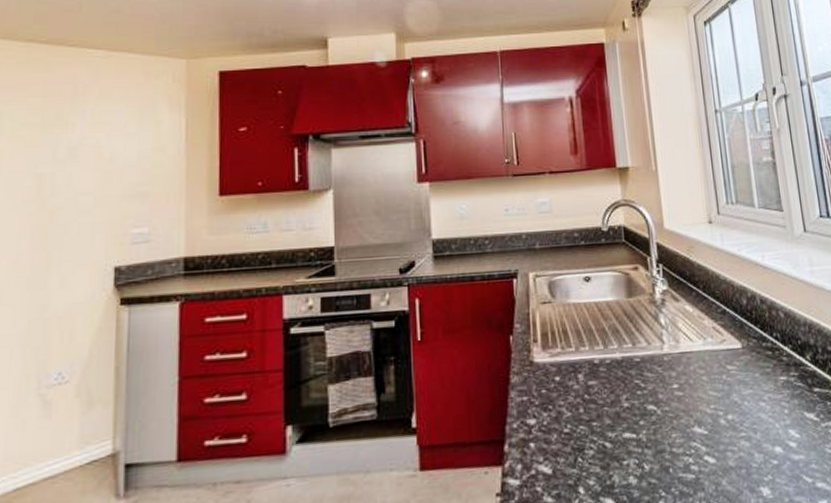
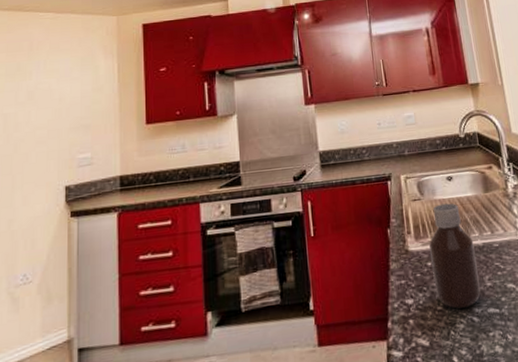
bottle: none [558,308,616,432] -> present [428,203,481,309]

